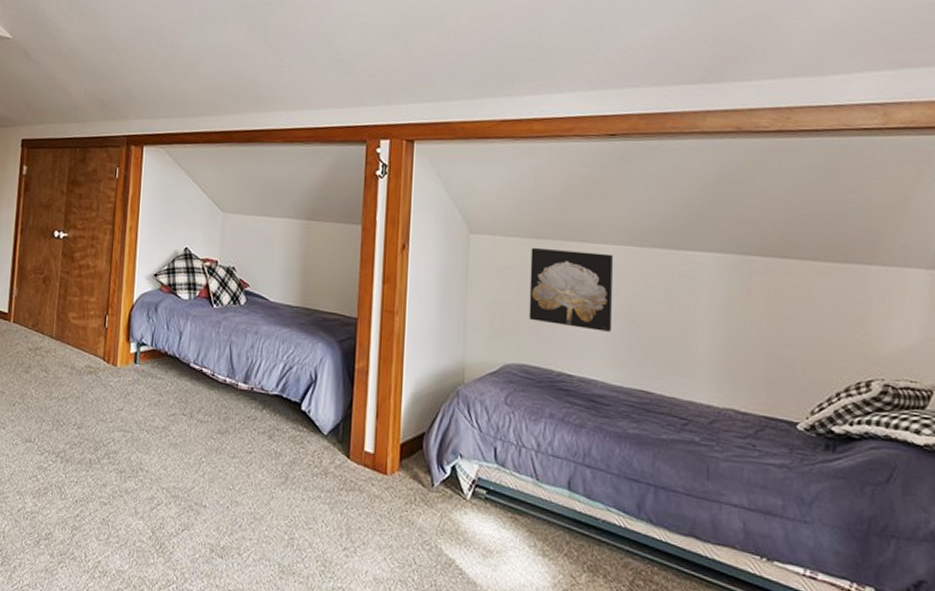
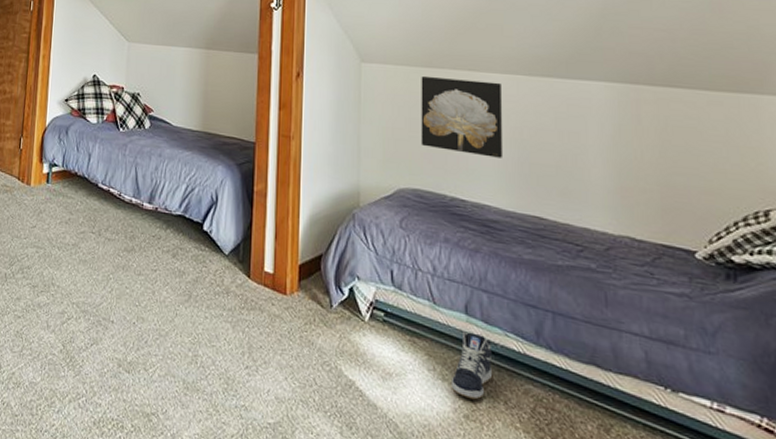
sneaker: none [551,507,594,575] -> present [450,331,493,400]

